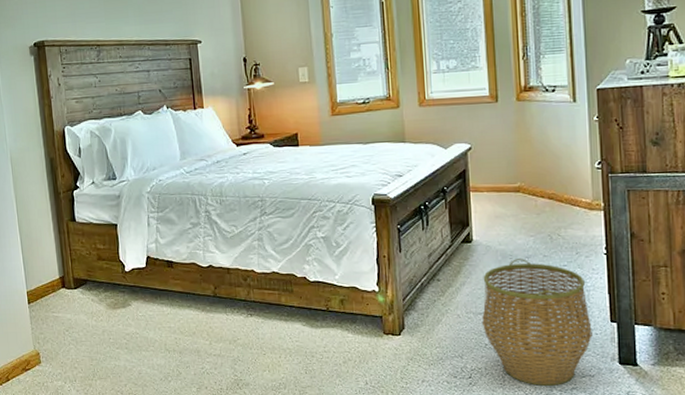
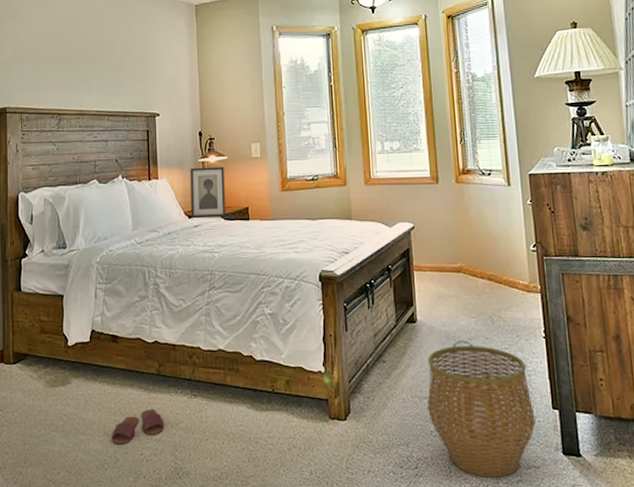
slippers: none [173,328,223,360] -> present [112,409,165,445]
picture frame: none [236,93,274,146] -> present [190,167,226,218]

